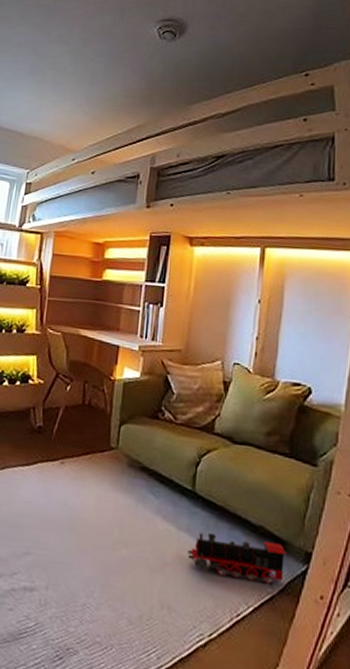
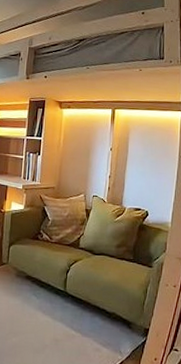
toy train: present [187,532,286,584] -> none [61,321,131,353]

